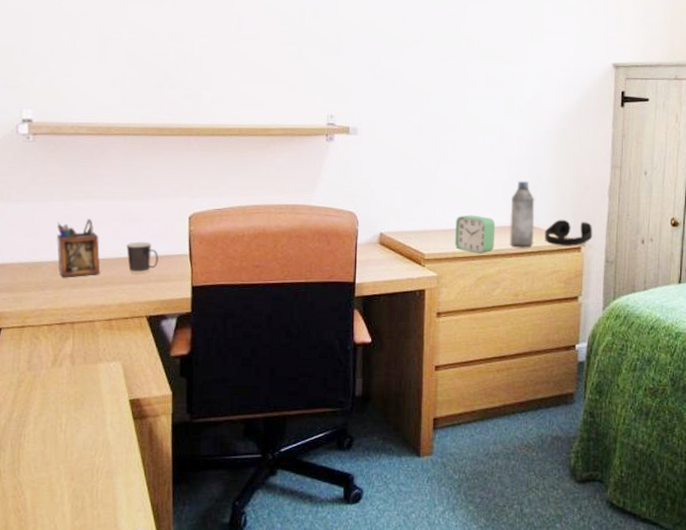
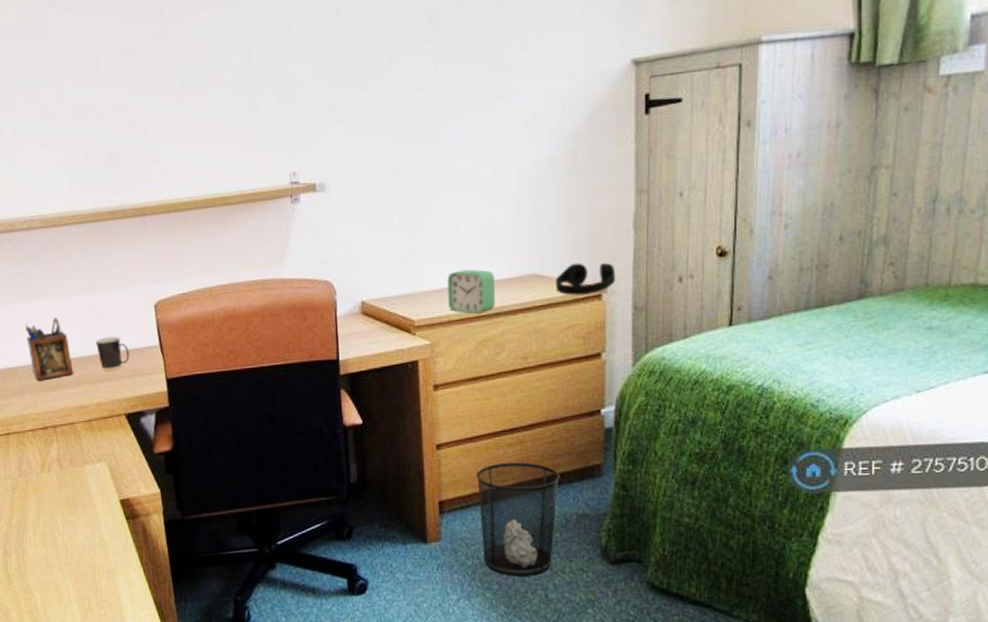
waste bin: none [468,386,539,491] -> present [476,462,560,576]
water bottle: present [509,180,535,250] -> none [511,221,543,305]

